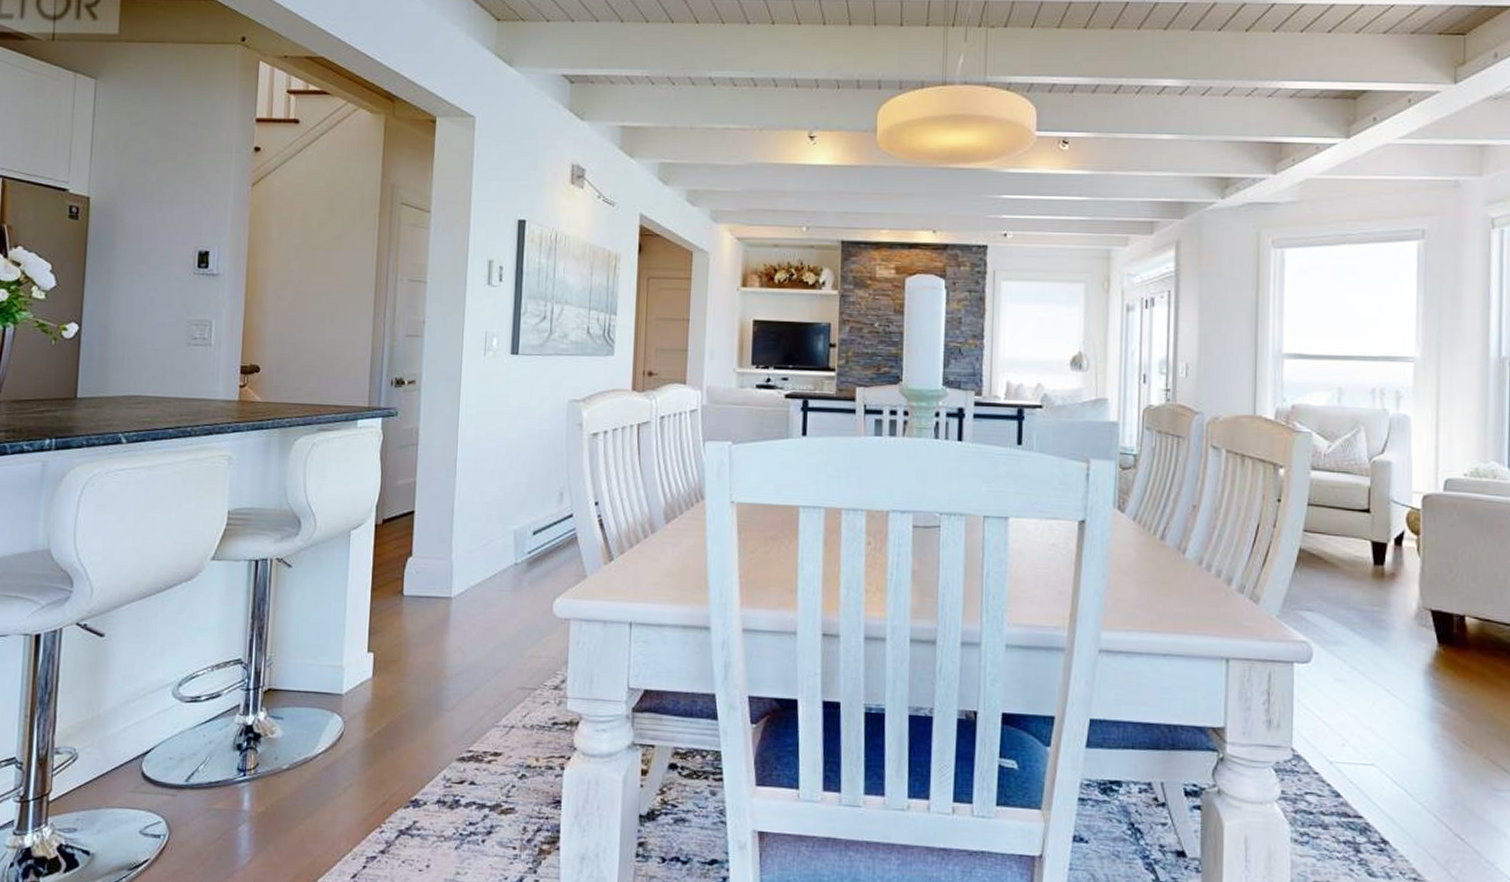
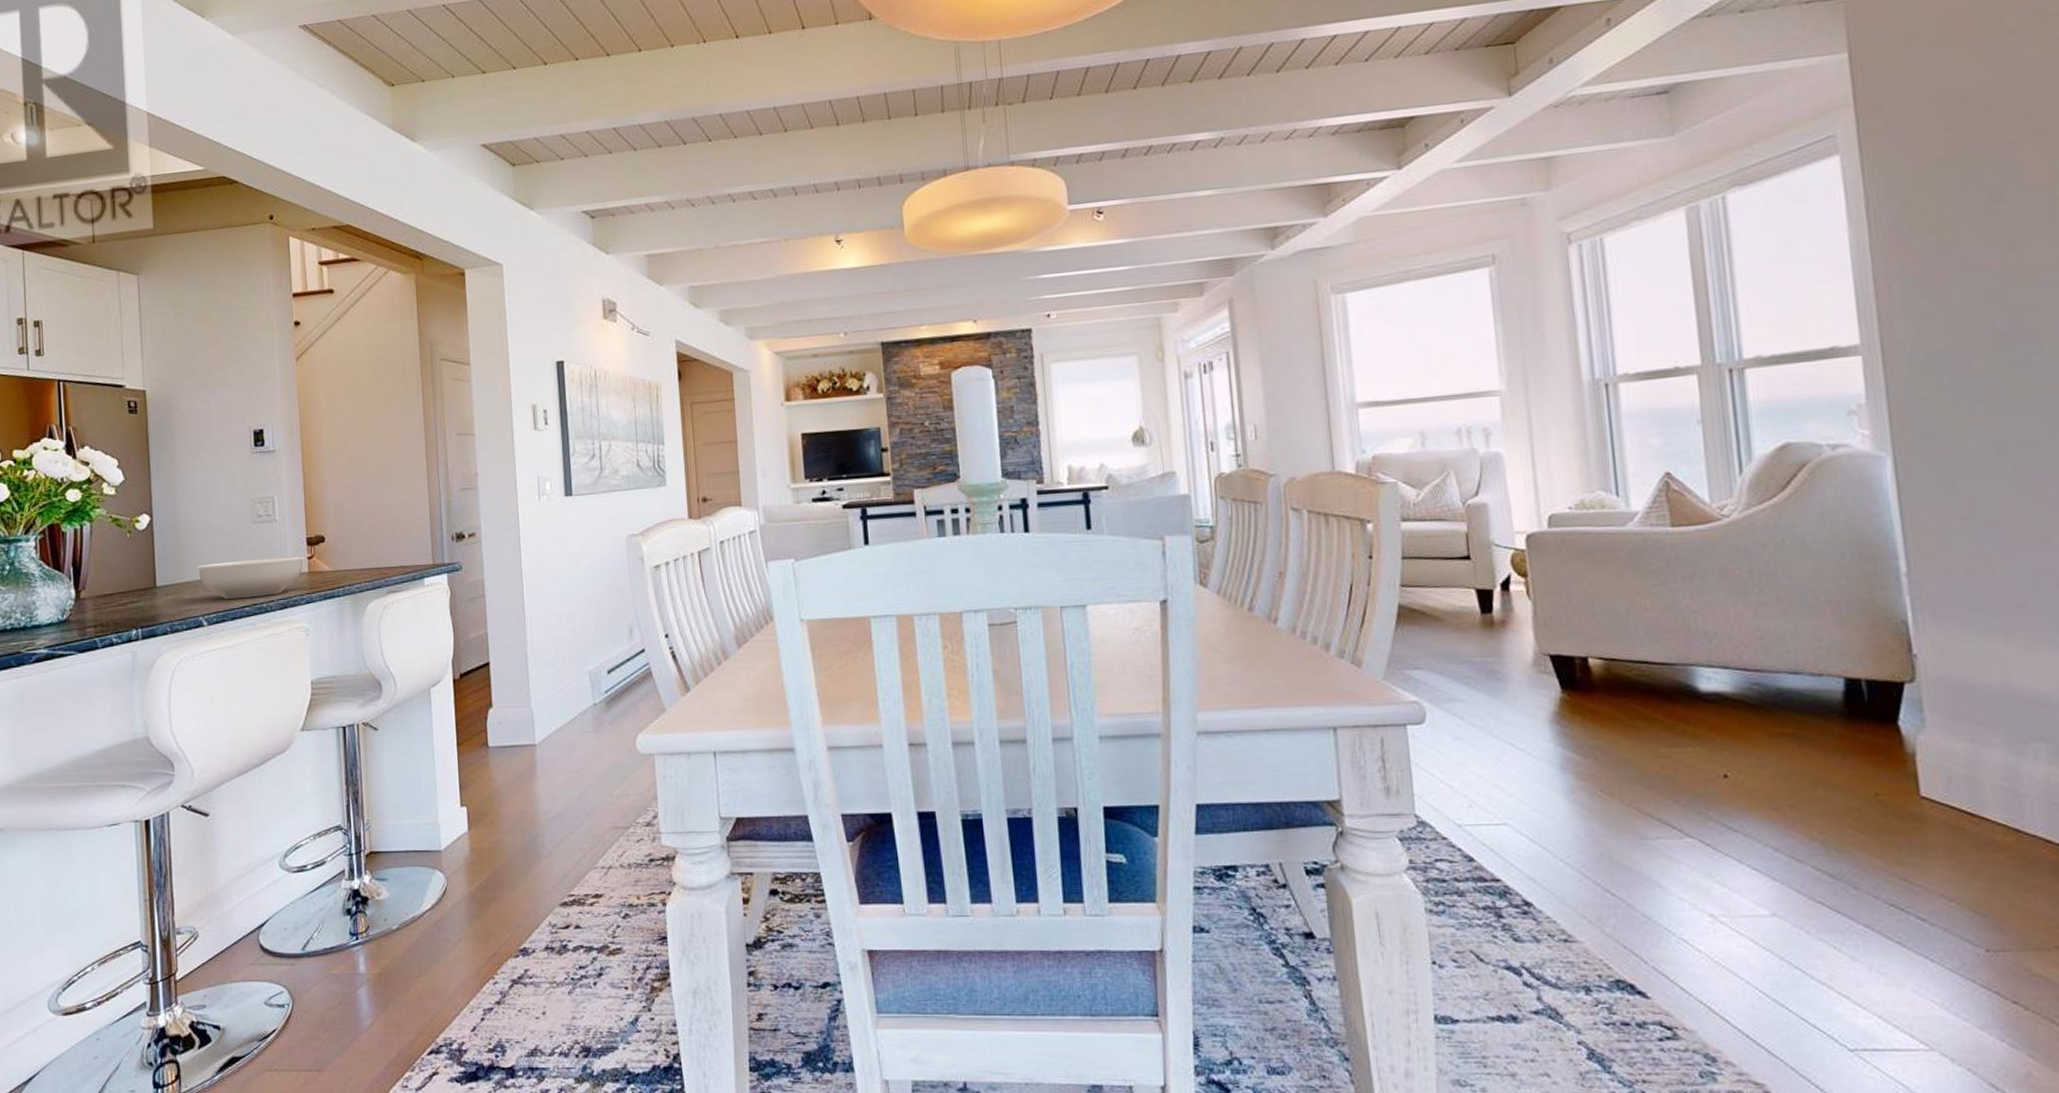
bowl: none [121,380,237,420] -> present [196,556,306,600]

